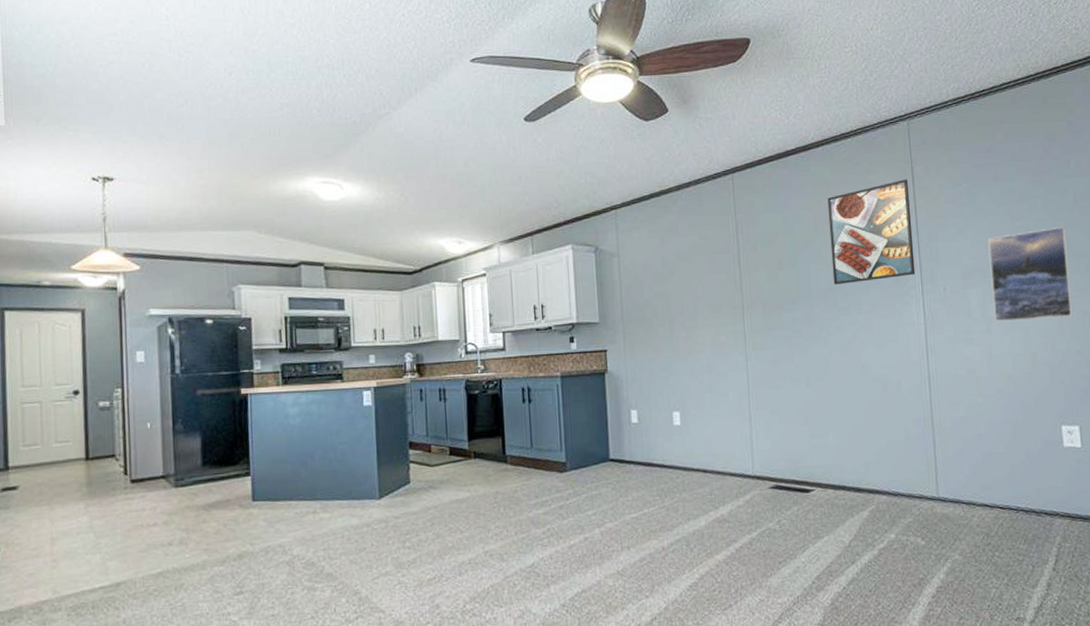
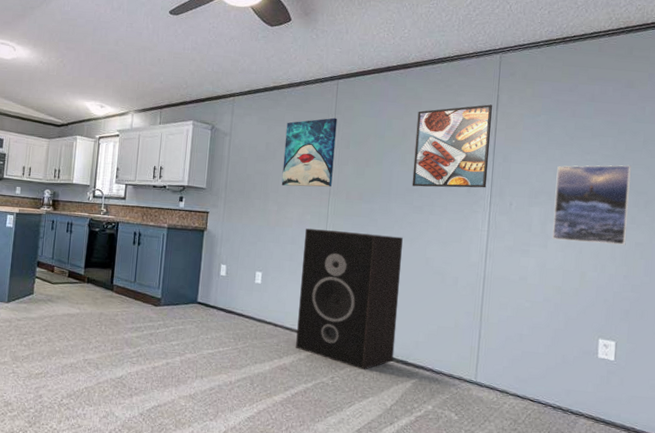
wall art: none [681,218,744,306] -> present [281,117,338,187]
speaker: none [722,345,844,506] -> present [296,228,403,370]

